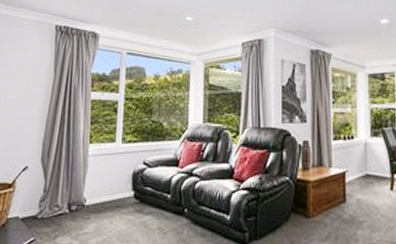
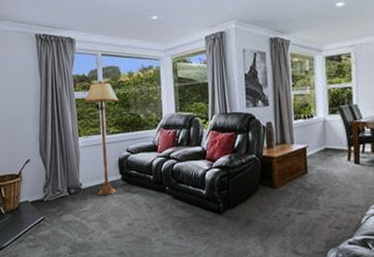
floor lamp: none [101,81,141,216] -> present [84,80,119,196]

